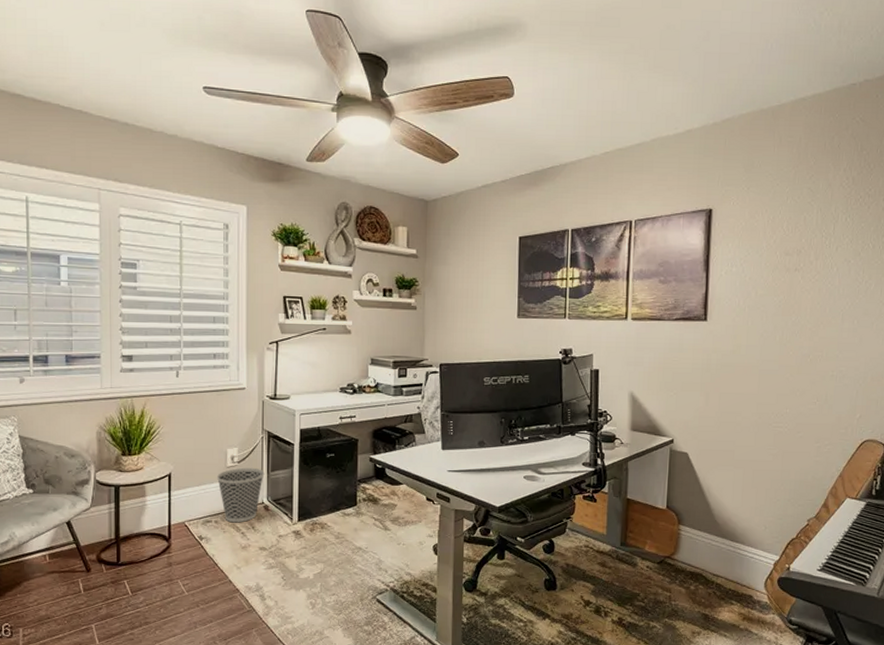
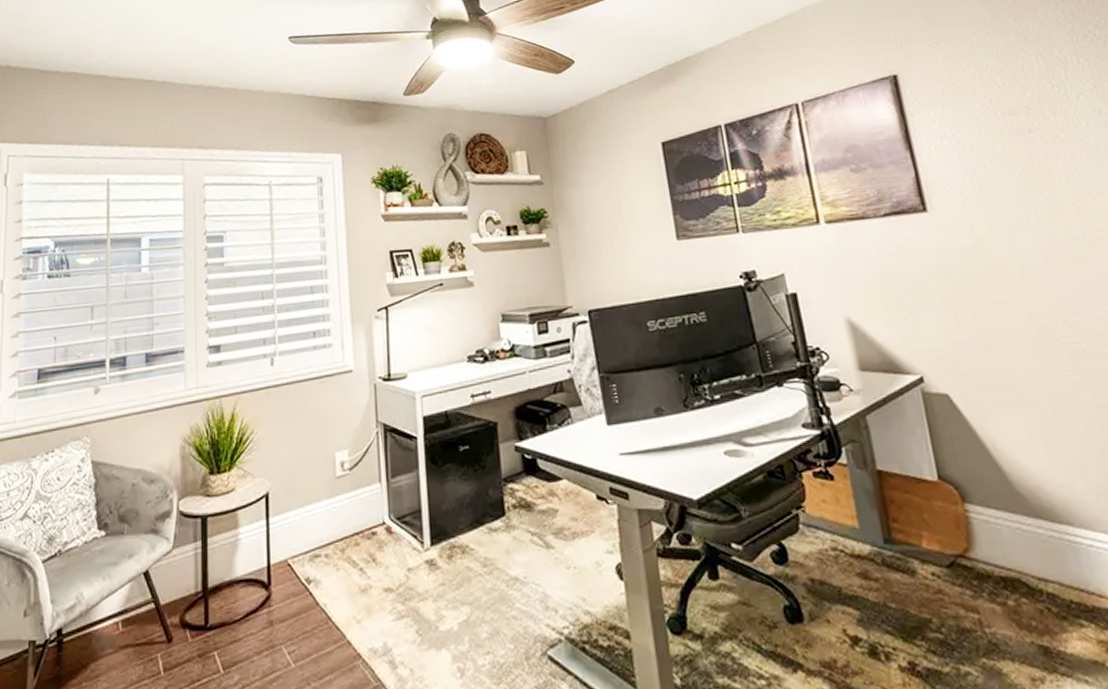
wastebasket: present [217,467,265,523] -> none [325,474,384,556]

